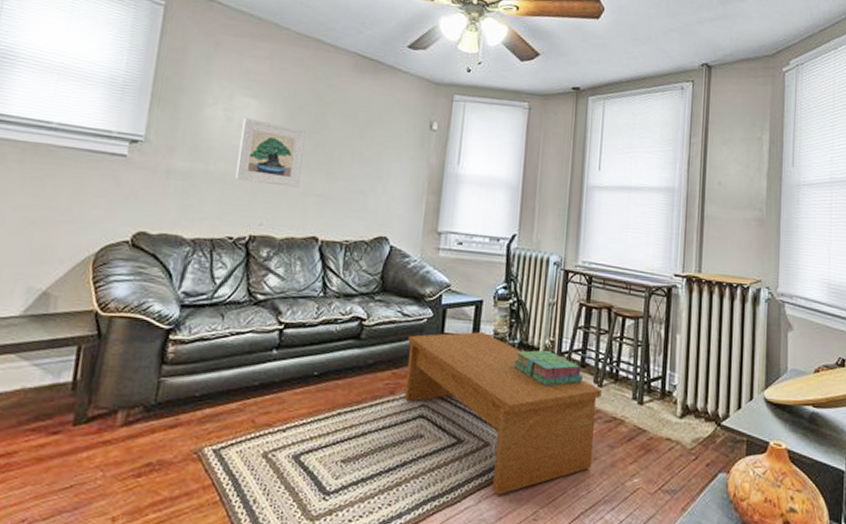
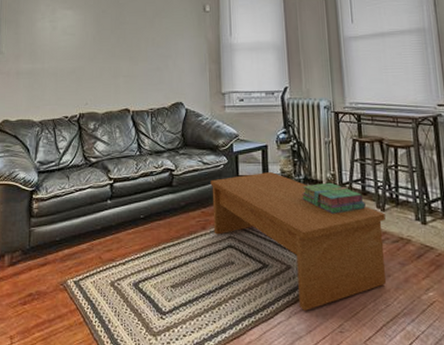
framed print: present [235,117,306,188] -> none [63,24,110,73]

